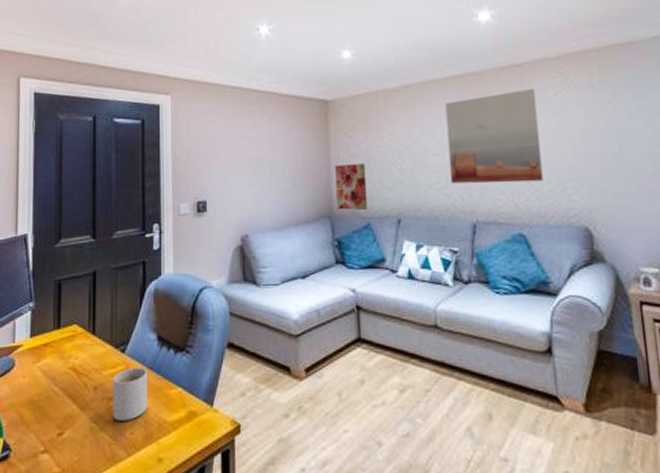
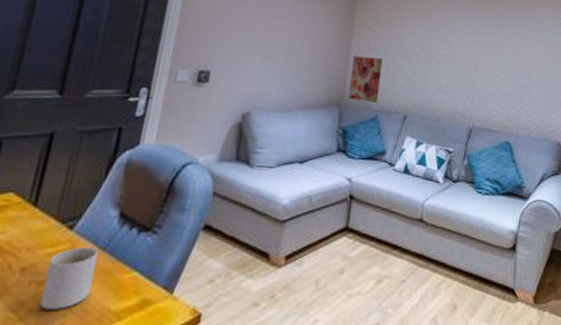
wall art: present [445,88,543,184] -> none [457,16,538,98]

